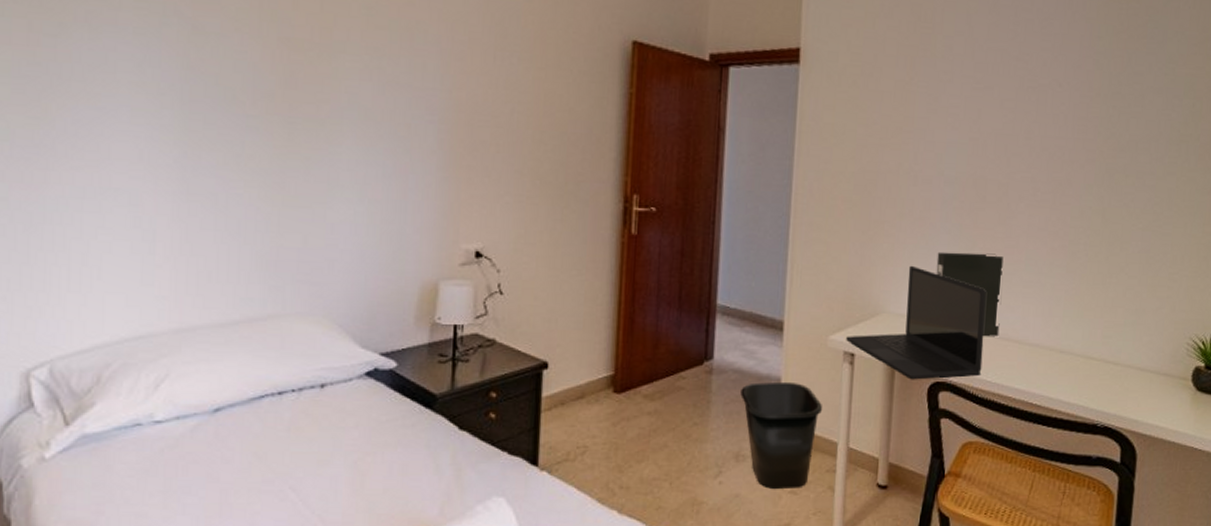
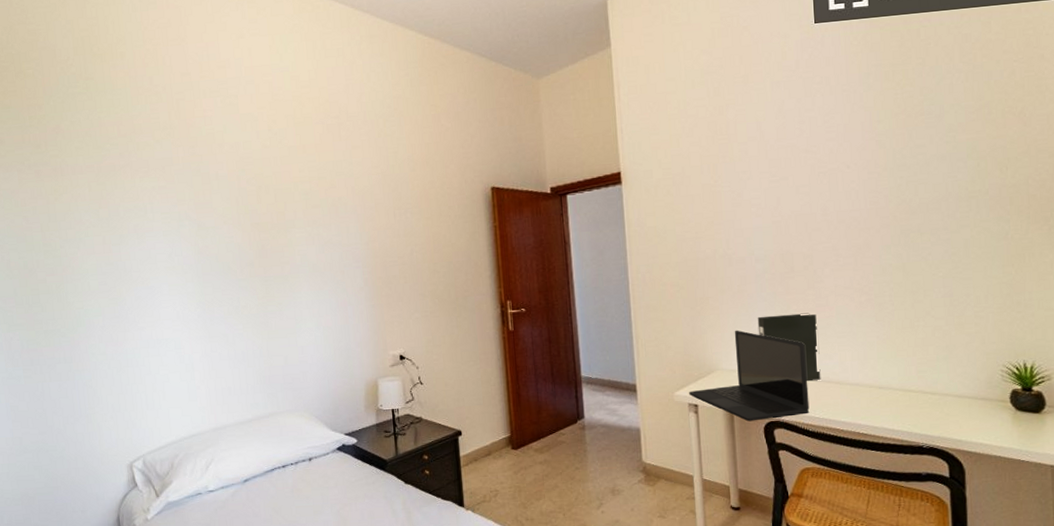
waste bin: present [740,381,823,489] -> none [609,430,678,515]

